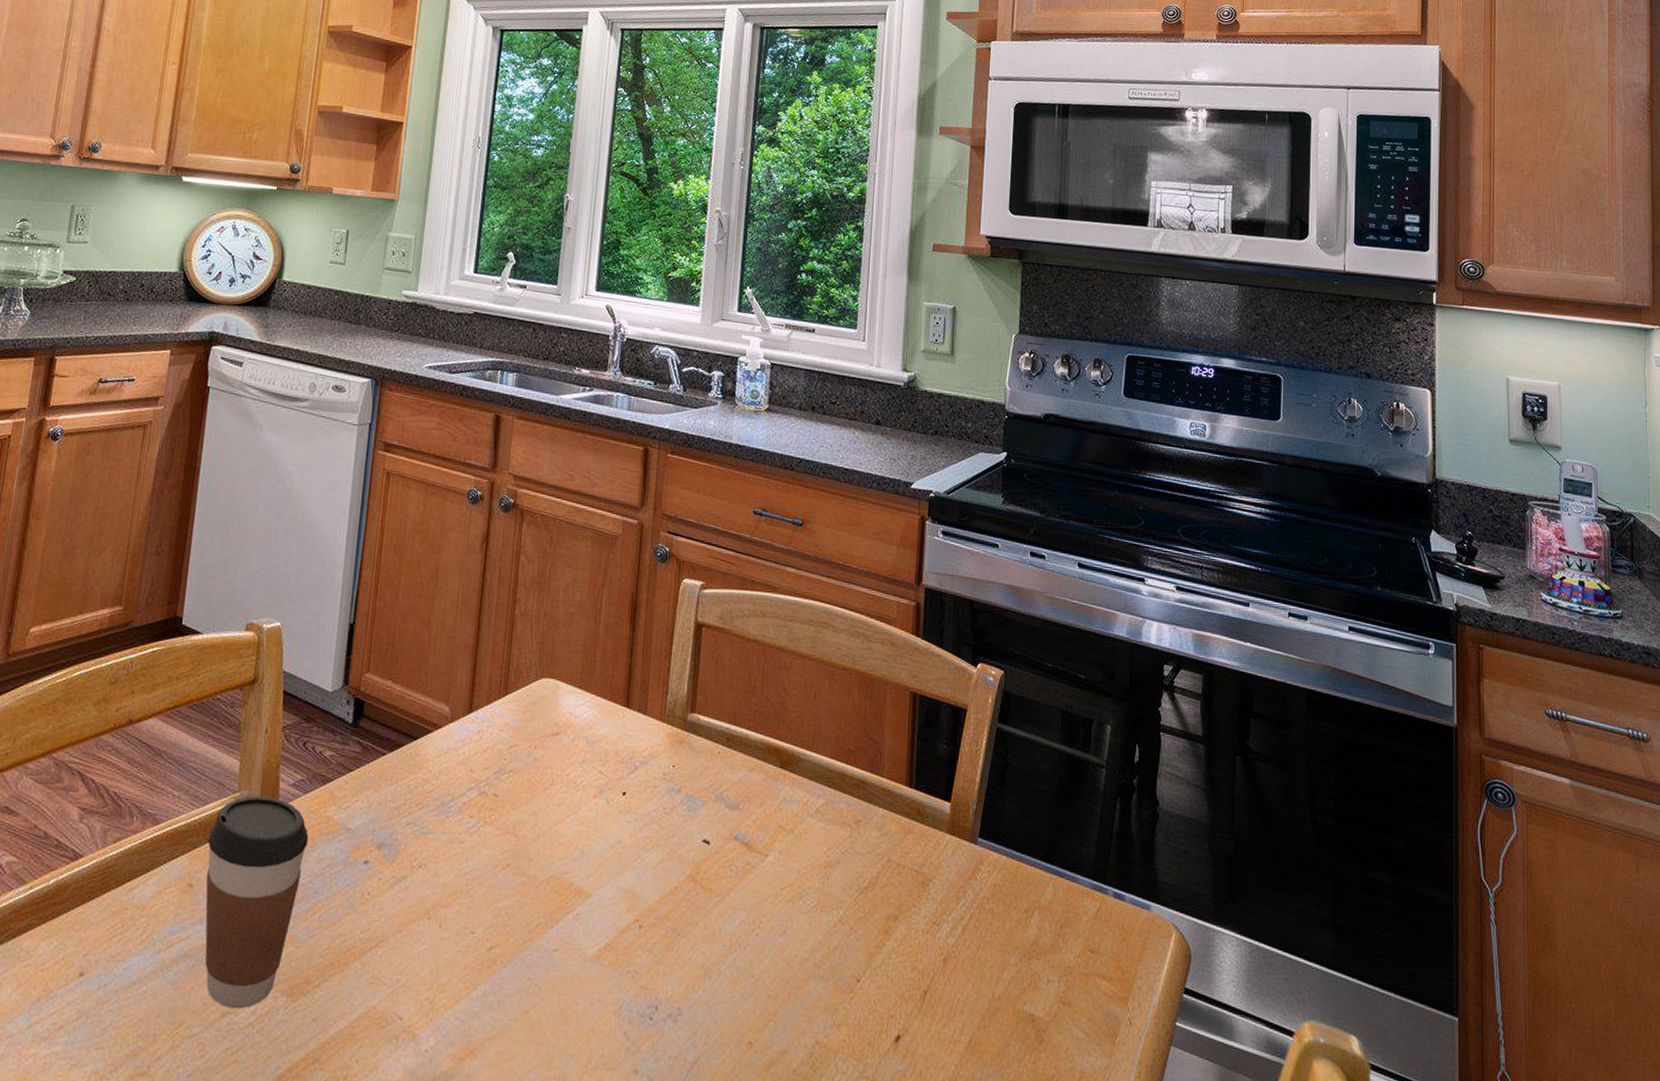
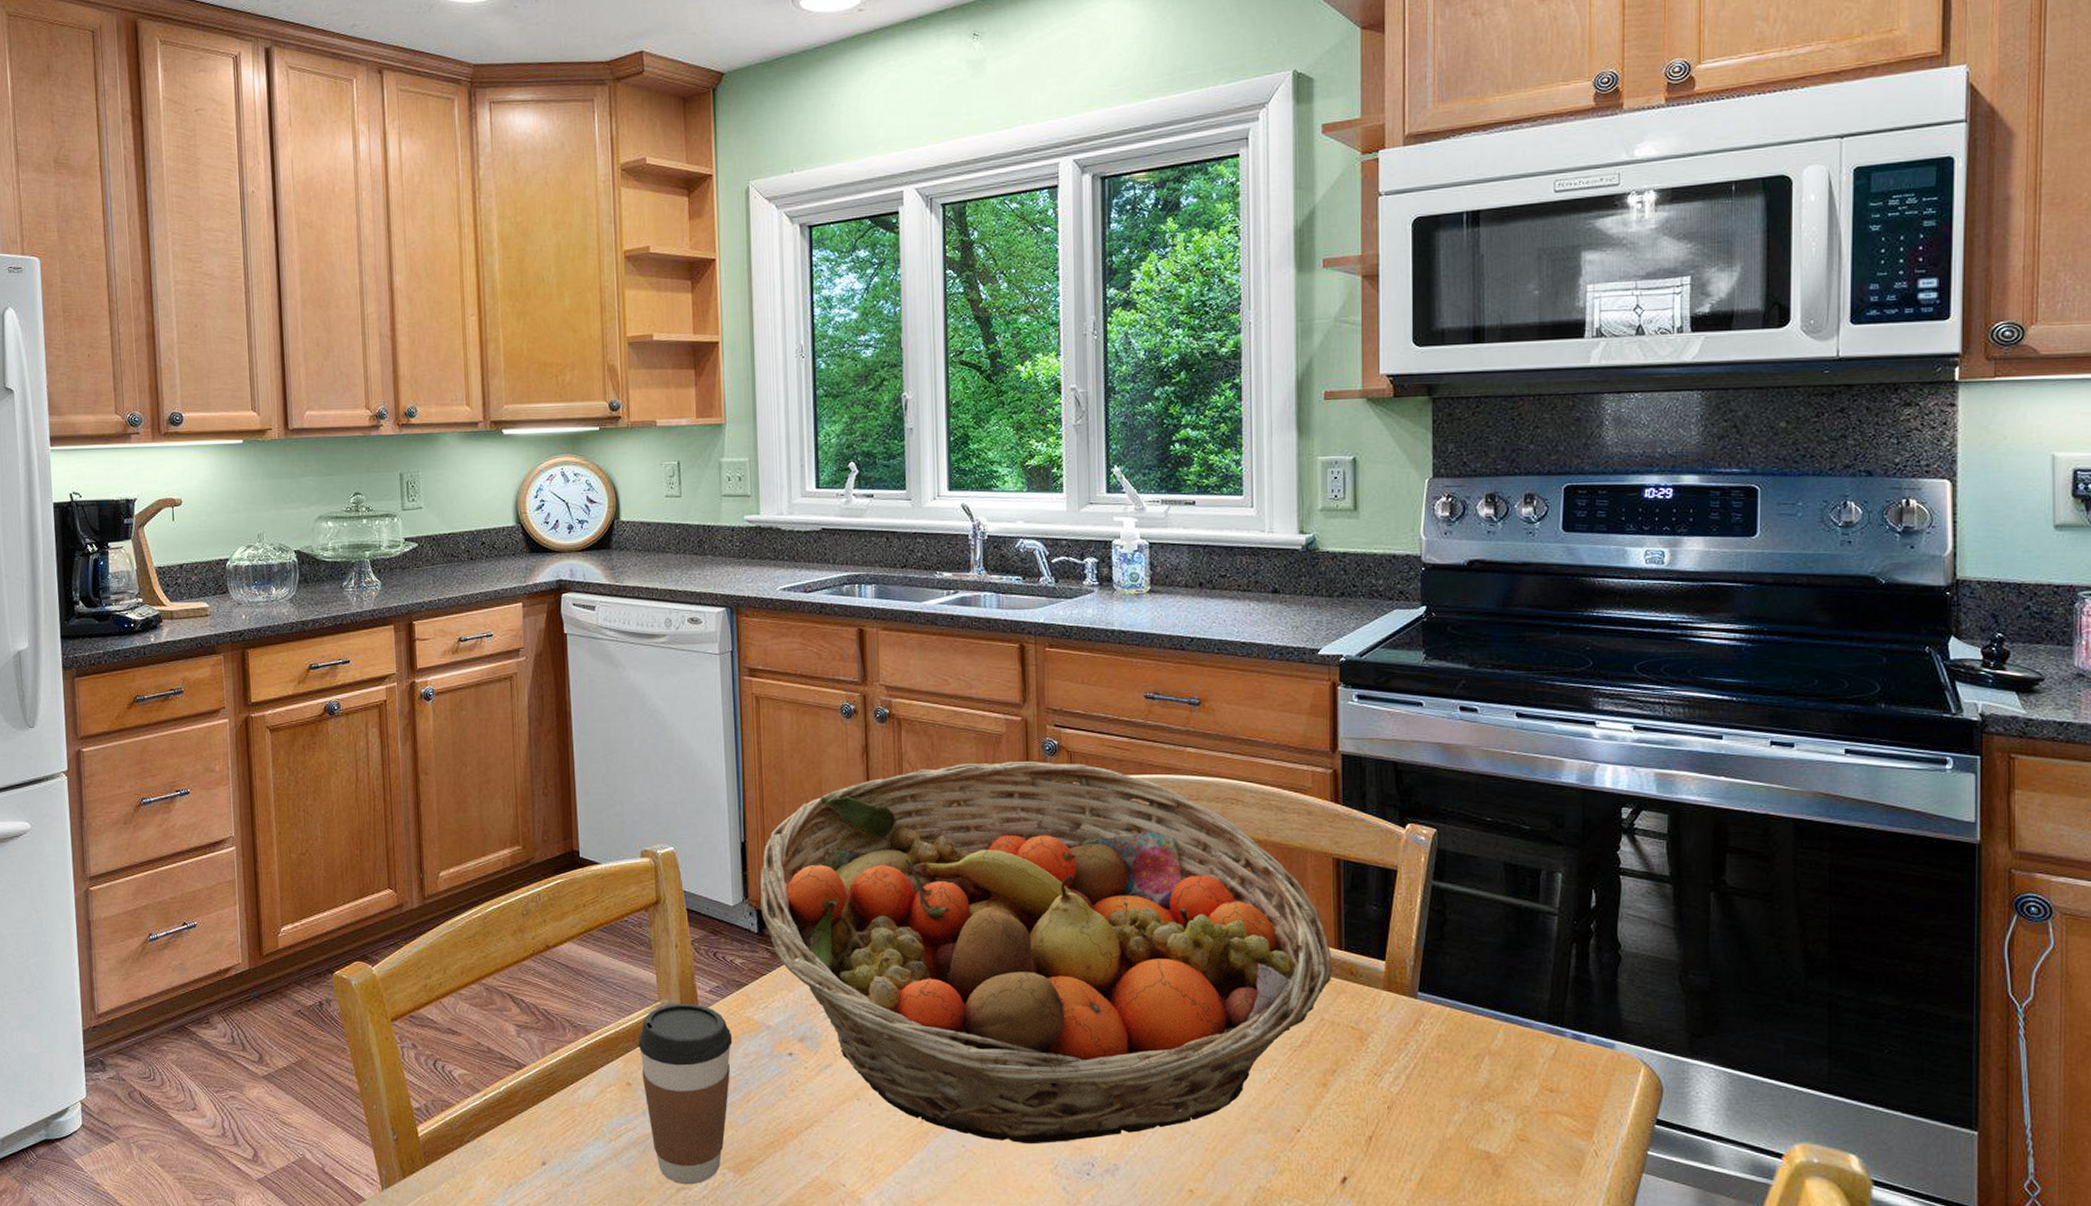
fruit basket: none [358,561,902,981] -> present [759,761,1332,1144]

